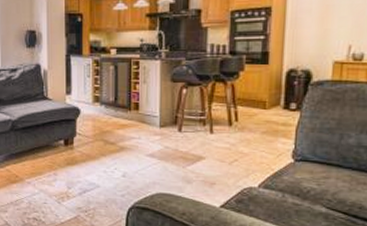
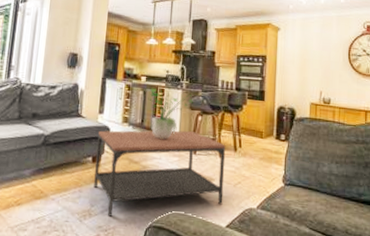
coffee table: none [67,106,218,198] -> present [94,130,226,217]
potted plant: none [120,52,175,117] -> present [148,80,193,139]

